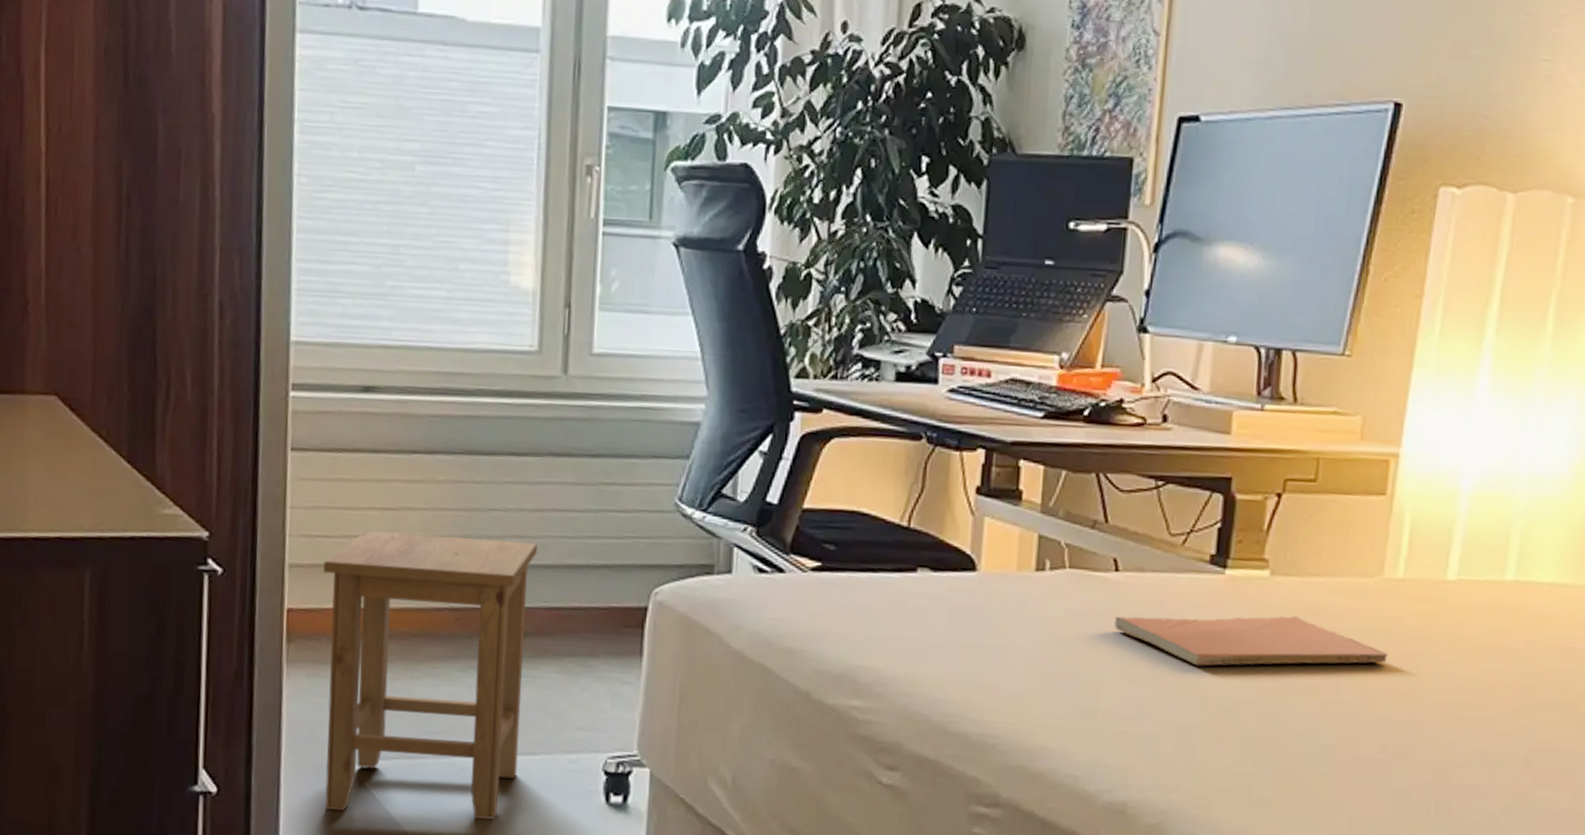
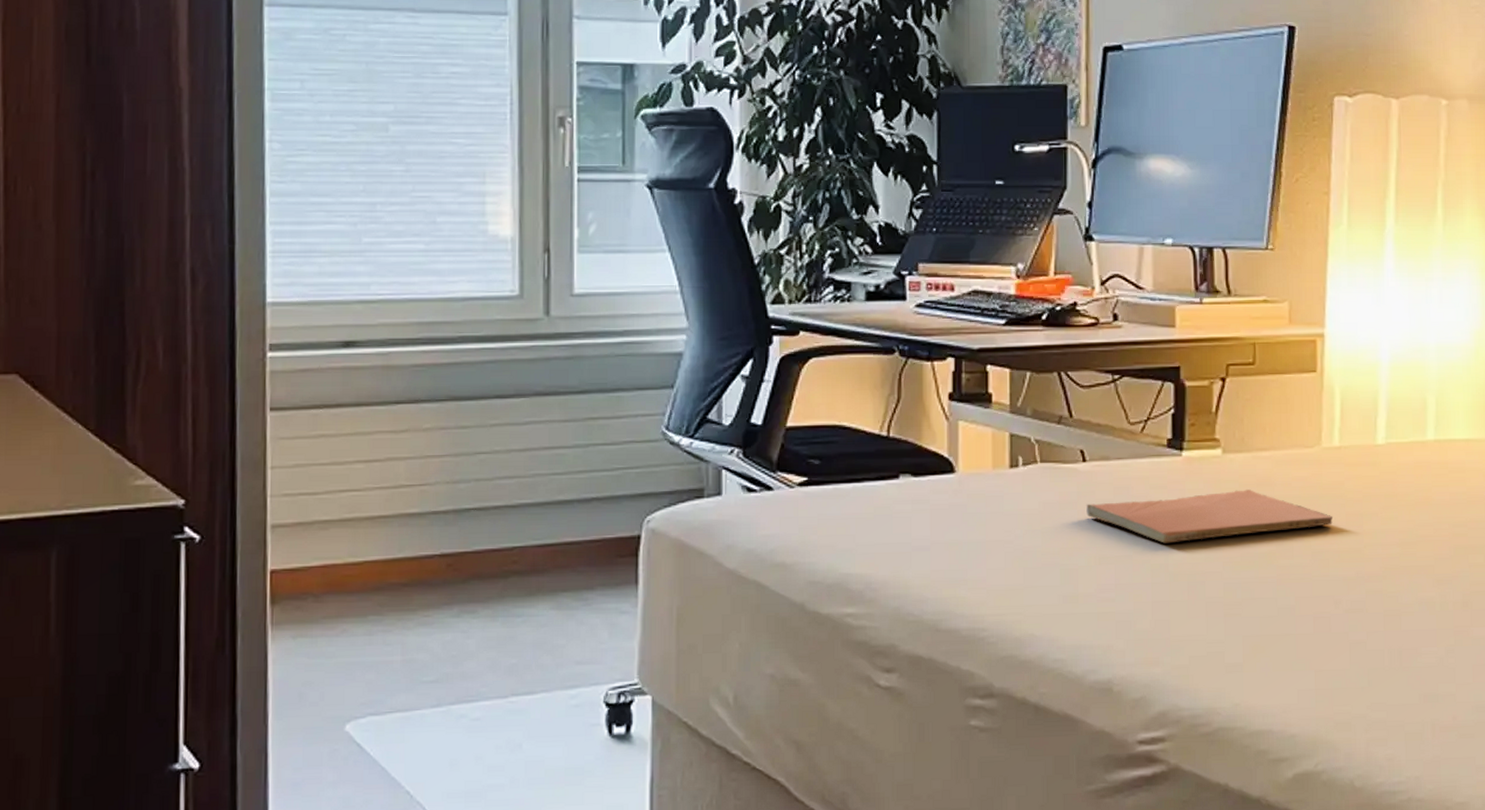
stool: present [323,531,537,820] -> none [308,481,527,774]

